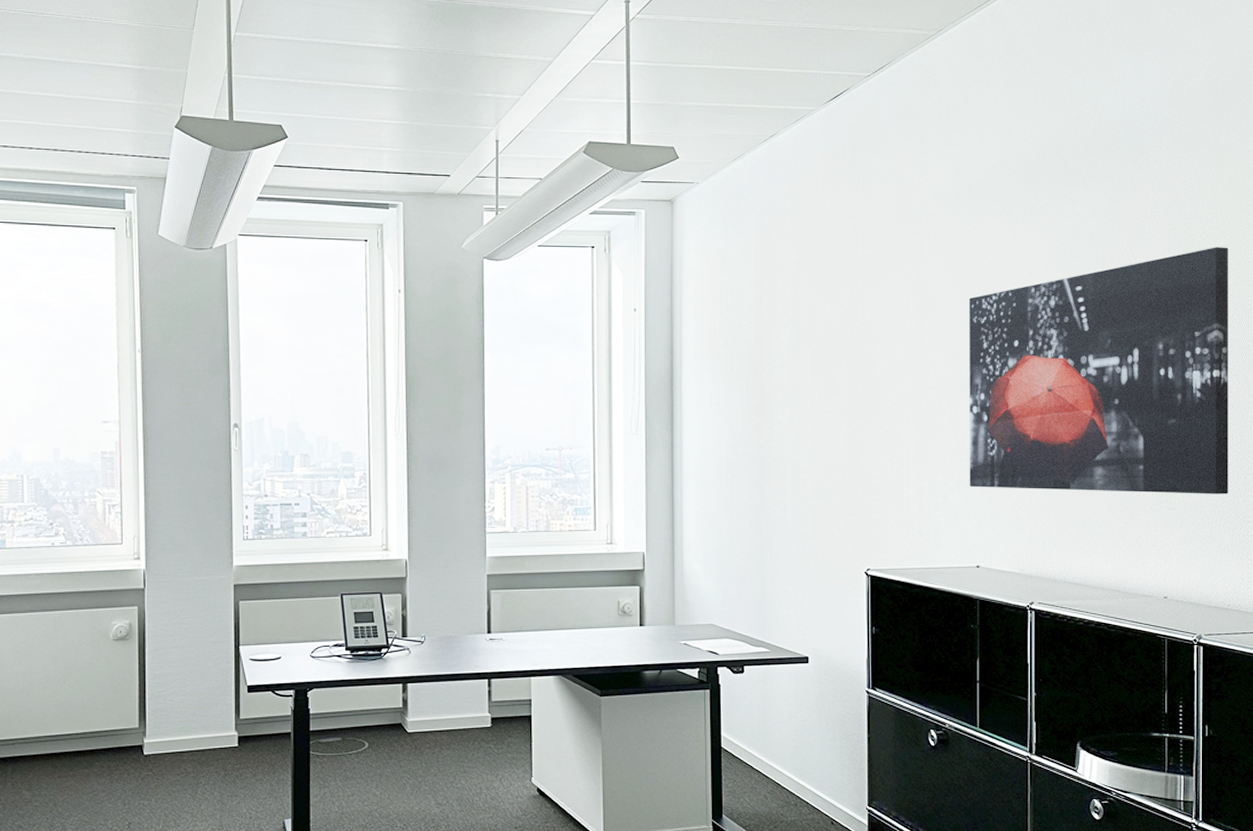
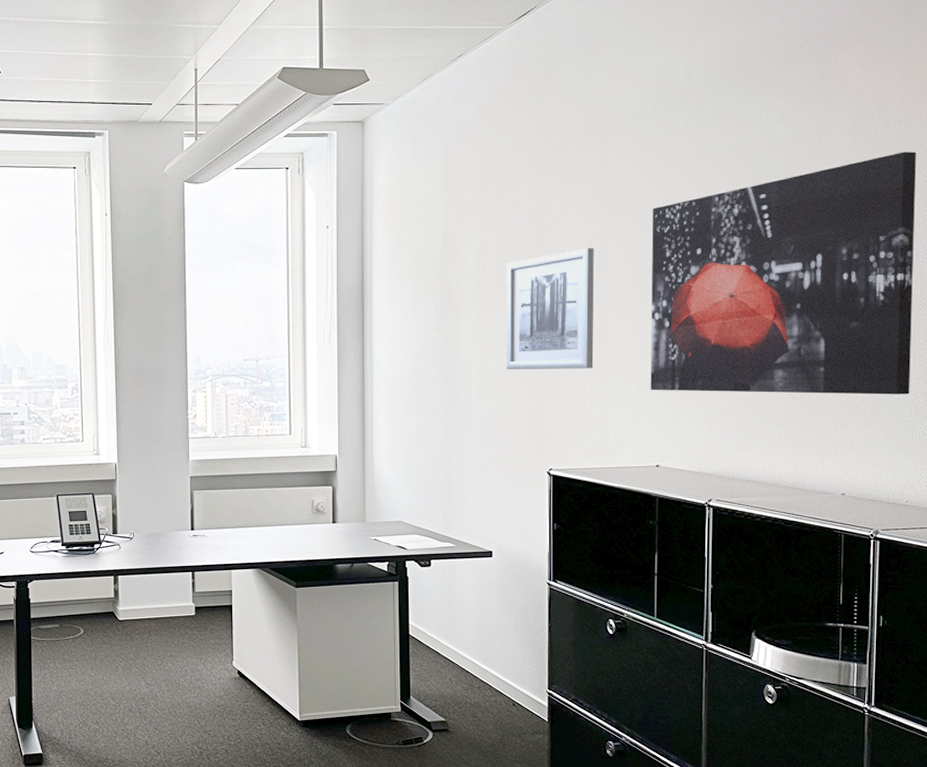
wall art: none [821,337,911,464] -> present [506,248,594,370]

